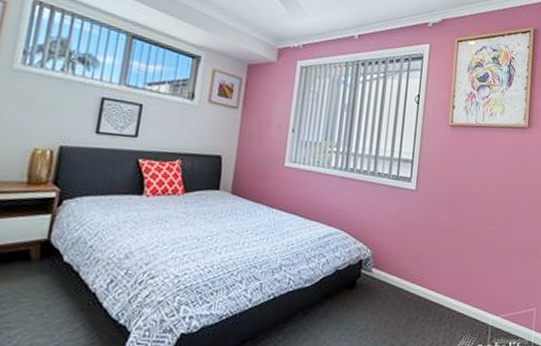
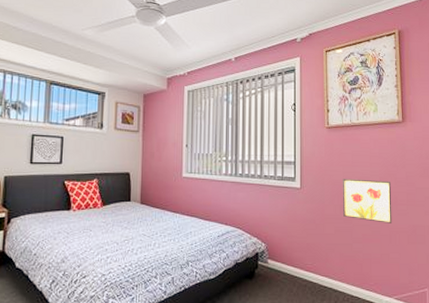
wall art: none [458,183,510,236] -> present [343,178,392,223]

